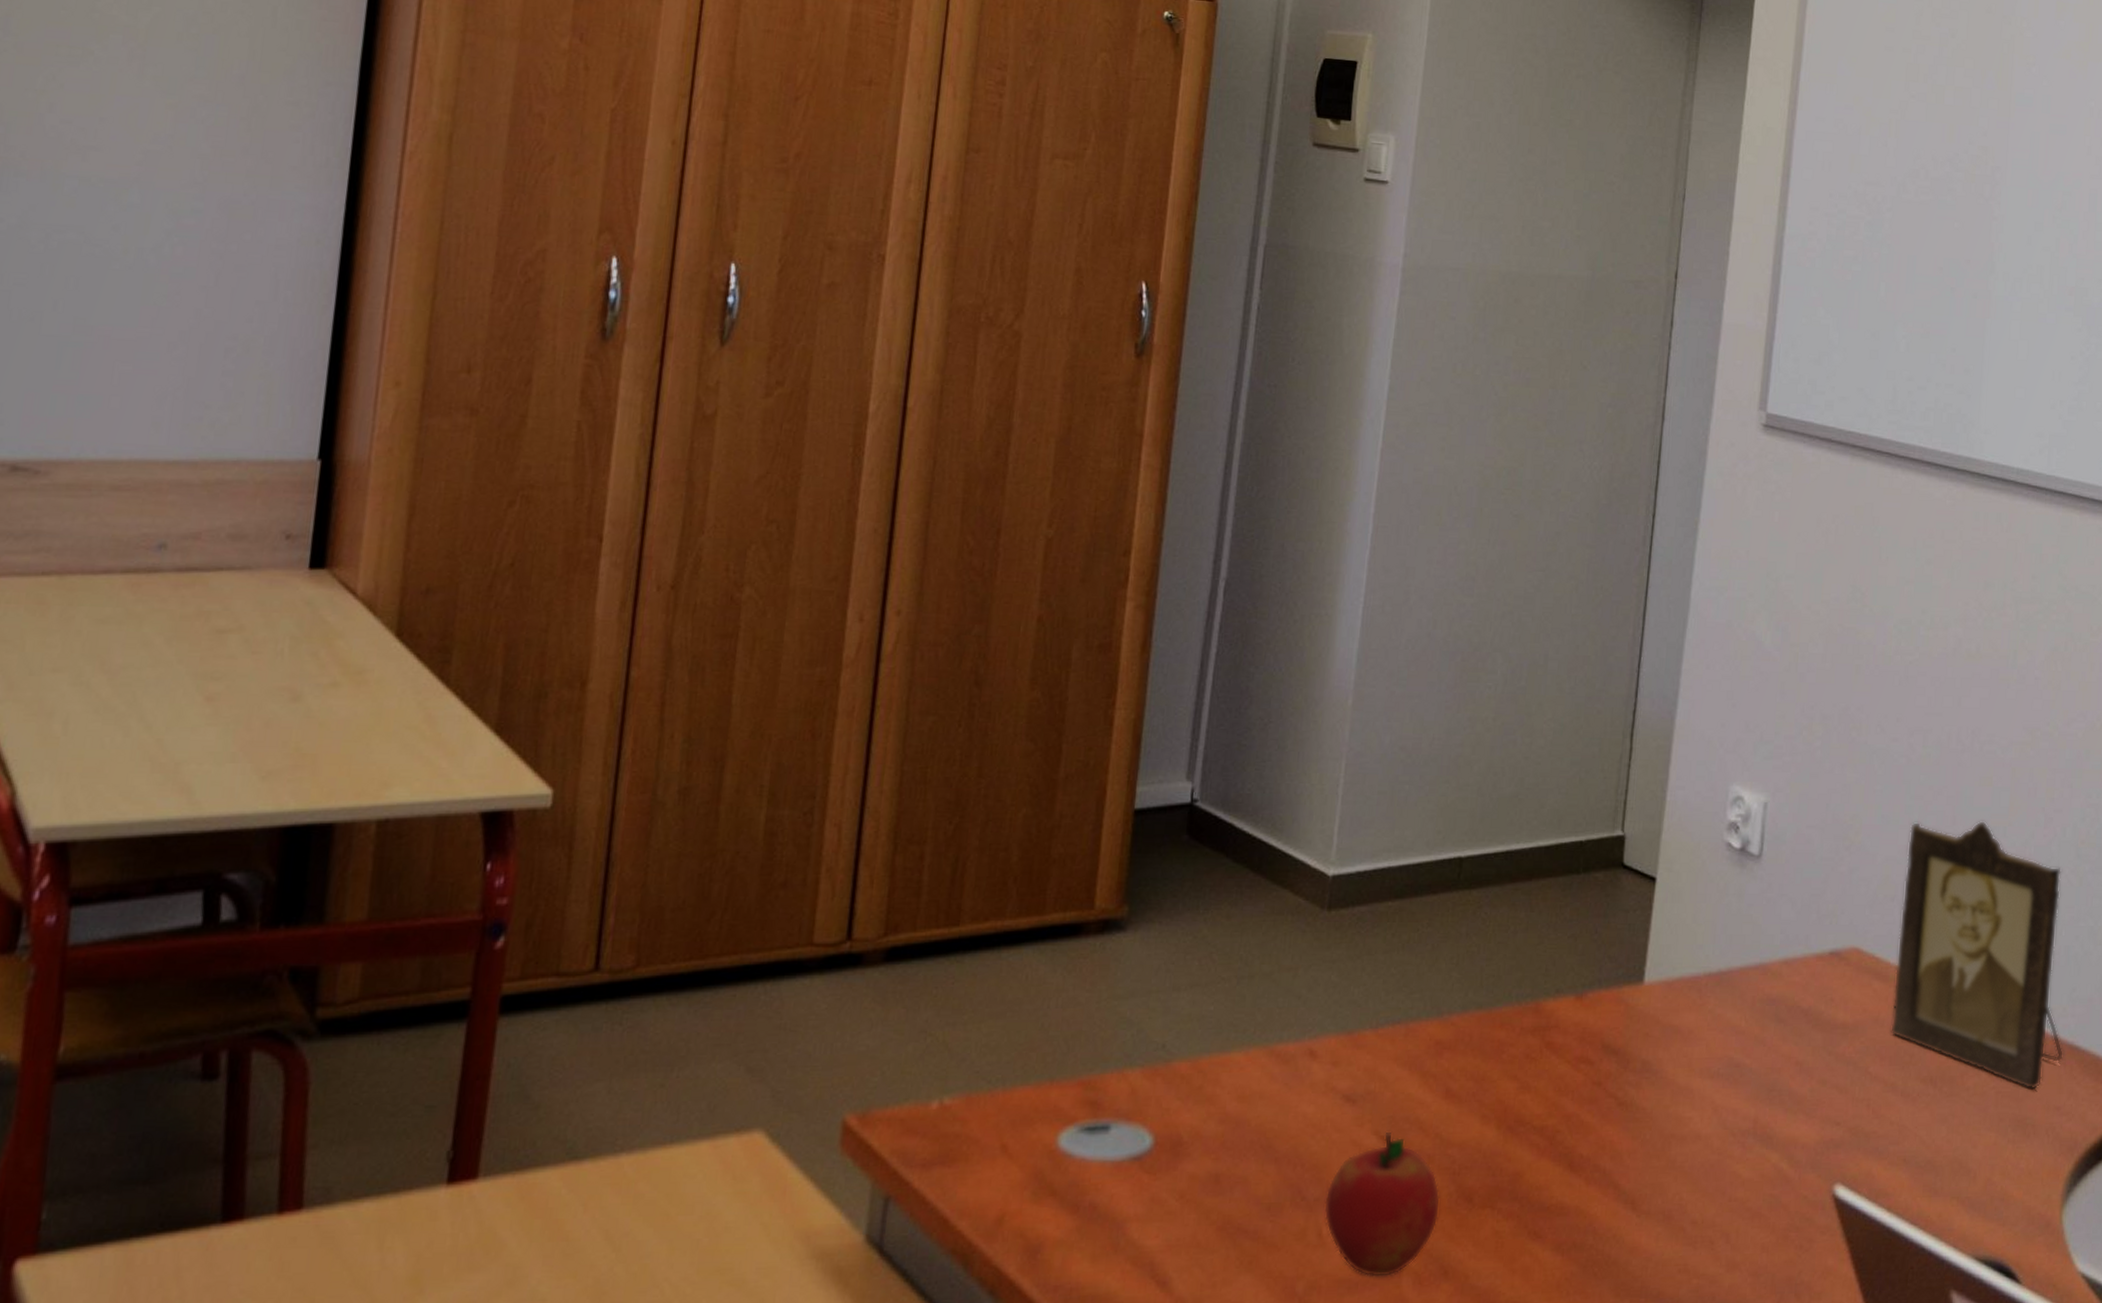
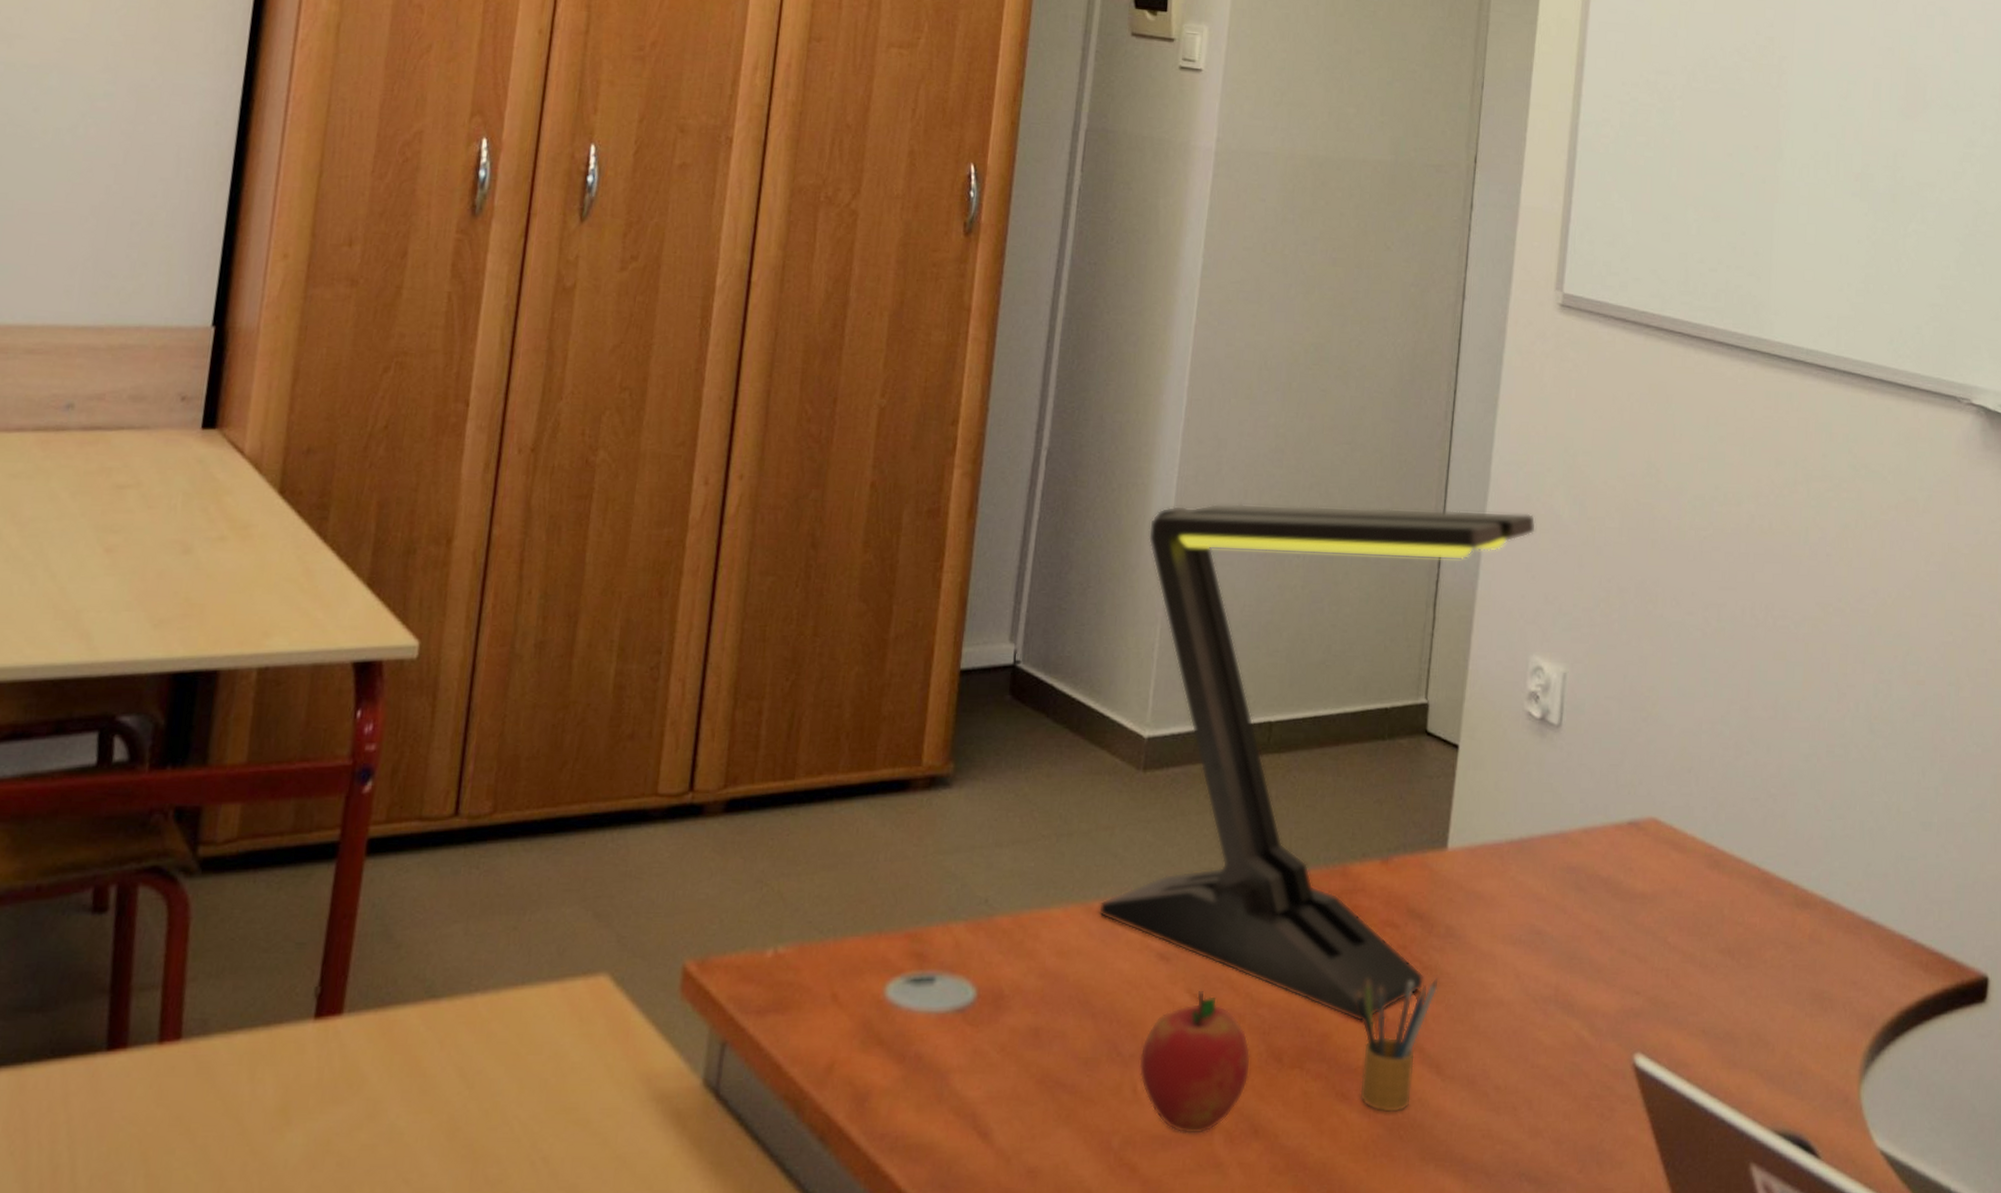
desk lamp: none [1281,634,1737,1159] -> present [1098,503,1536,1021]
pencil box: none [1549,1113,1634,1251] -> present [1356,977,1439,1113]
photo frame: present [1890,821,2063,1090] -> none [1688,695,1859,964]

